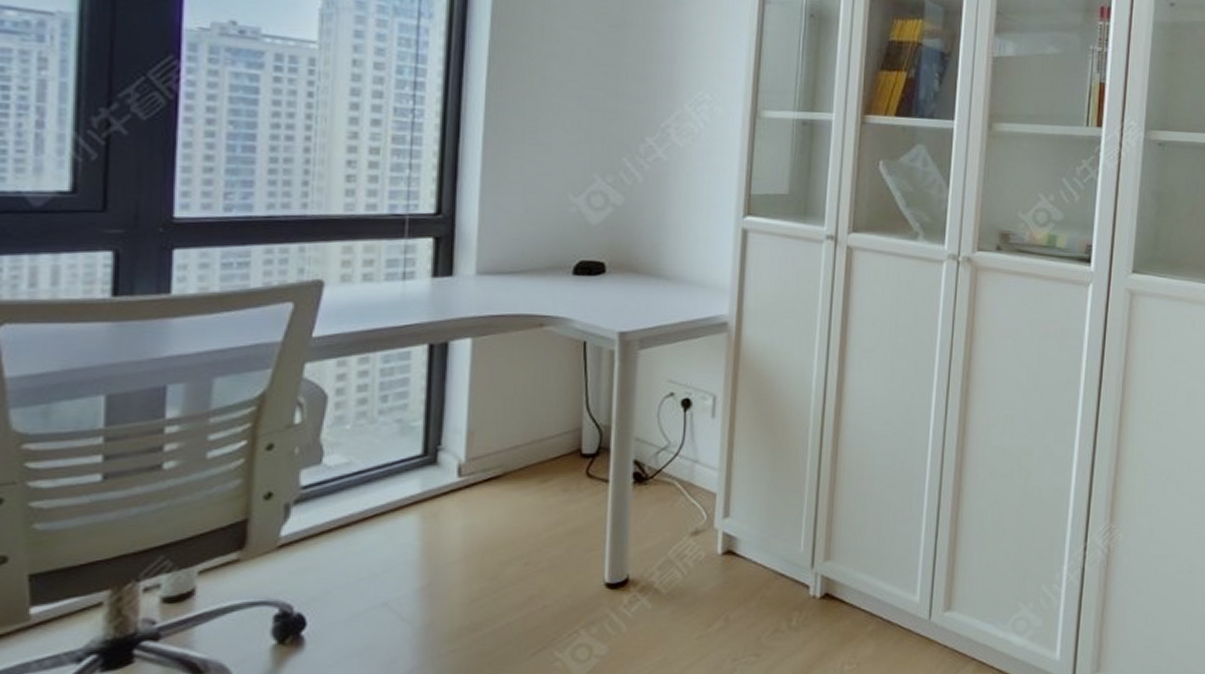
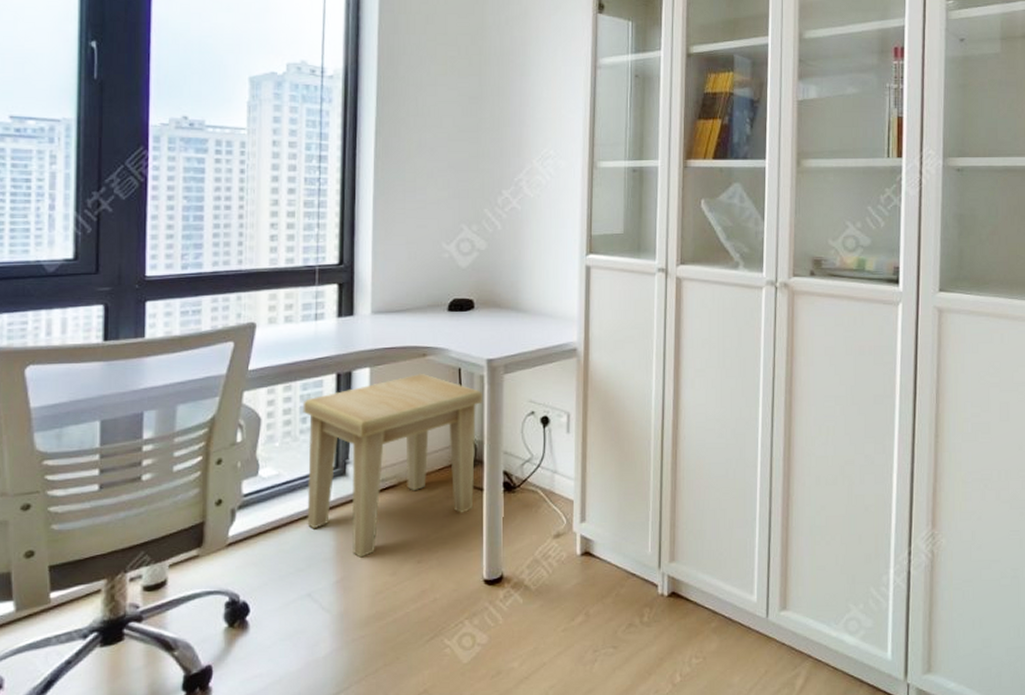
side table: none [383,347,612,560] -> present [303,374,483,558]

